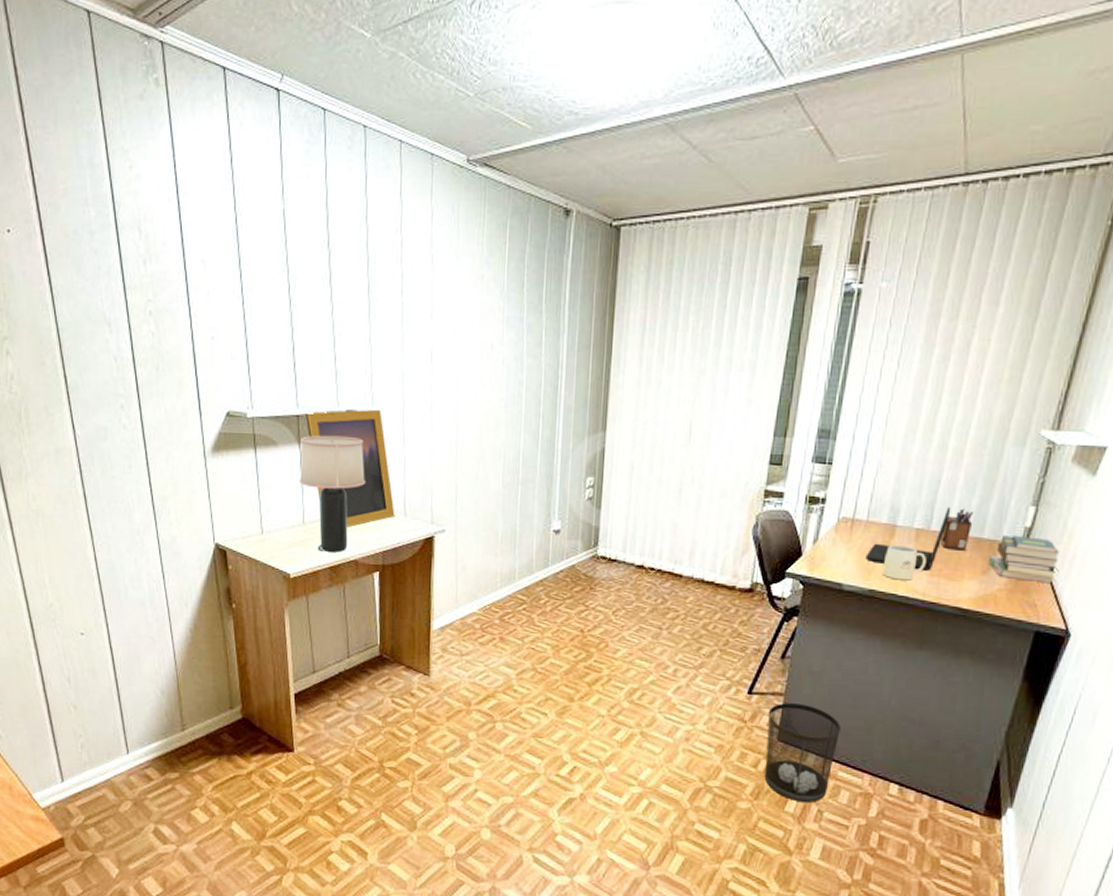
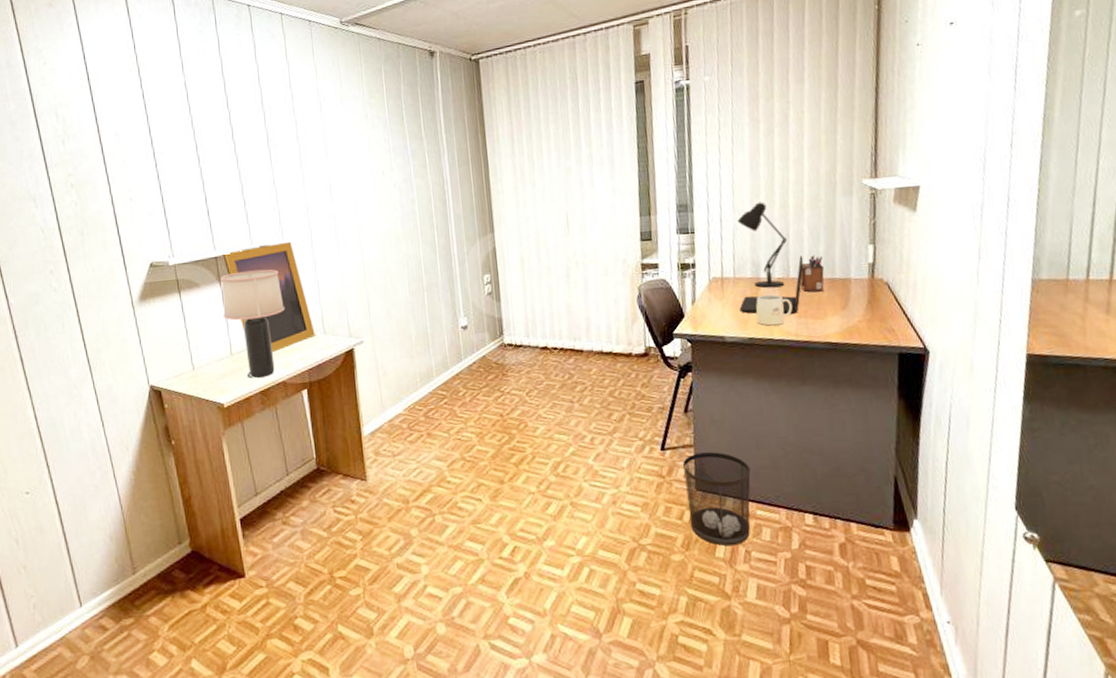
desk lamp: none [884,439,937,539] -> present [737,202,787,288]
books: present [988,535,1059,584] -> none [844,271,906,310]

